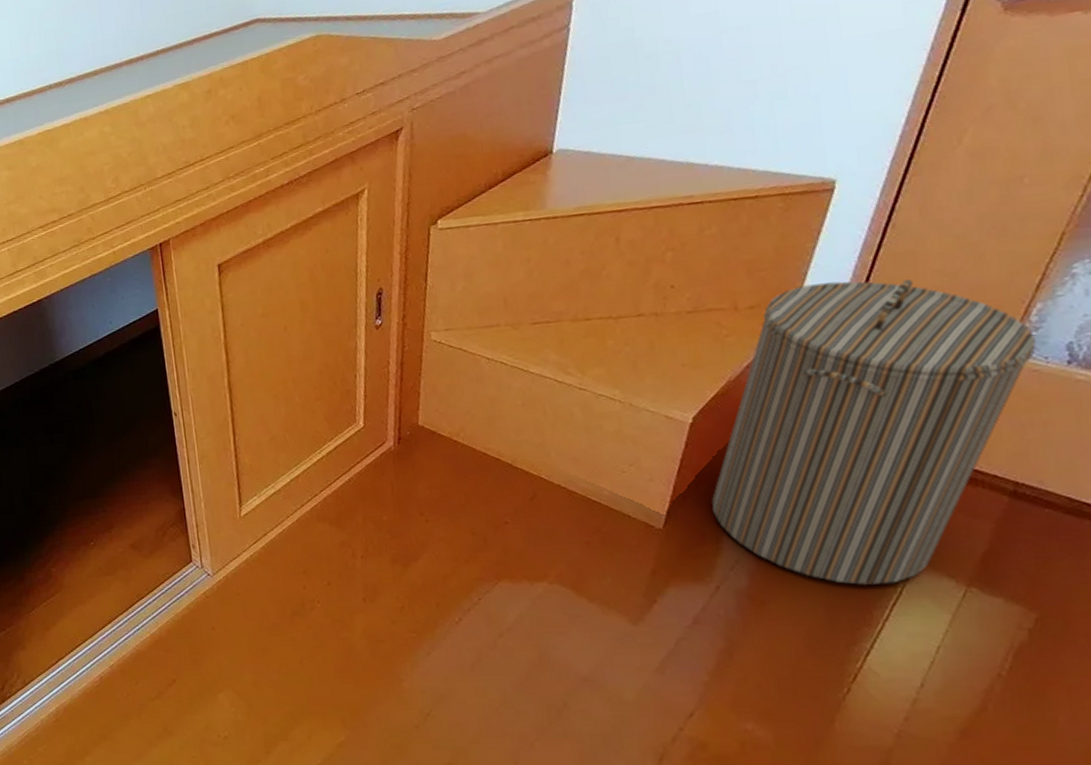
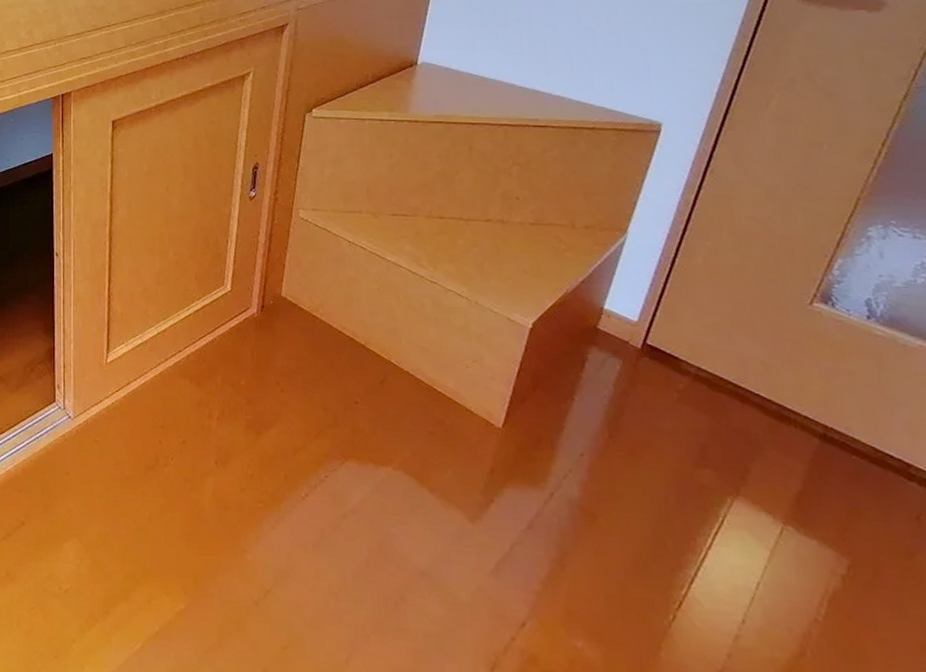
laundry hamper: present [712,279,1036,585] -> none [548,214,839,512]

